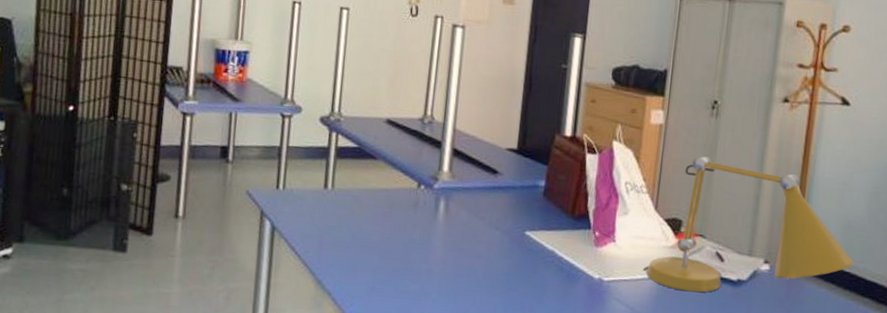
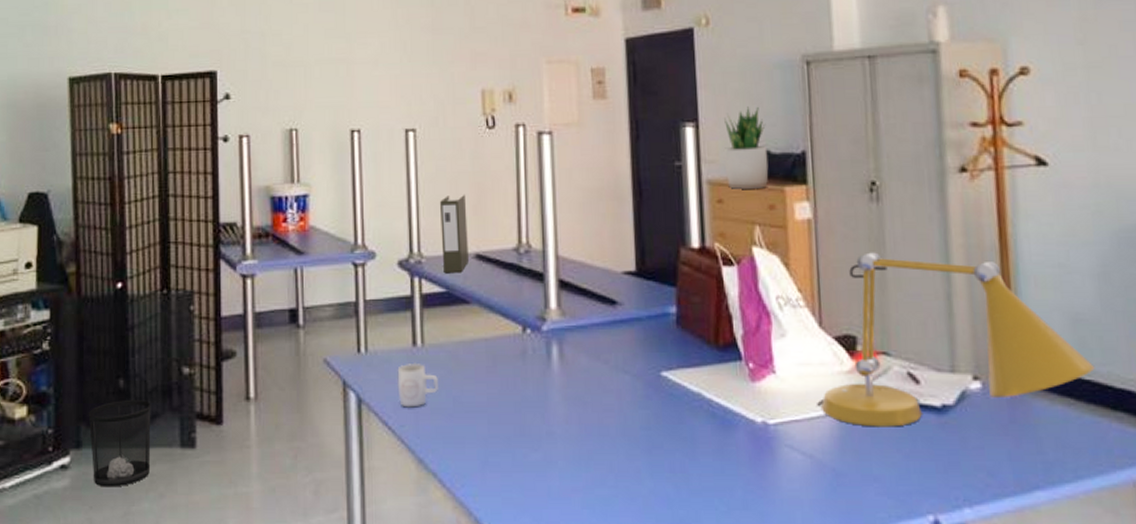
waste bin: none [32,206,90,278] -> present [88,400,151,488]
mug: none [306,202,342,239] -> present [397,362,438,408]
binder: none [358,68,385,133] -> present [440,194,470,272]
planter: none [601,27,640,96] -> present [724,106,769,190]

